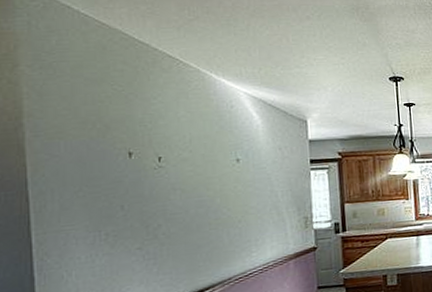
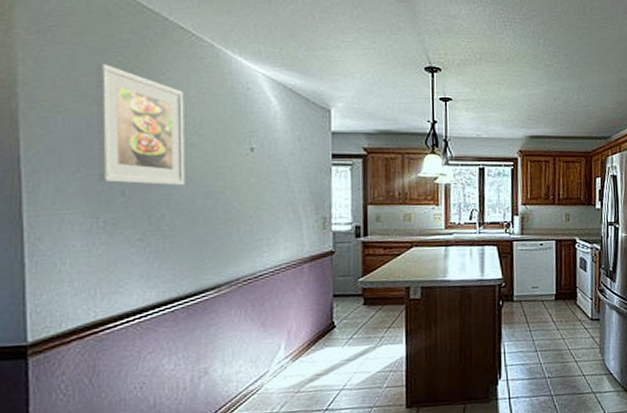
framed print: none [94,92,178,199] -> present [97,64,185,186]

